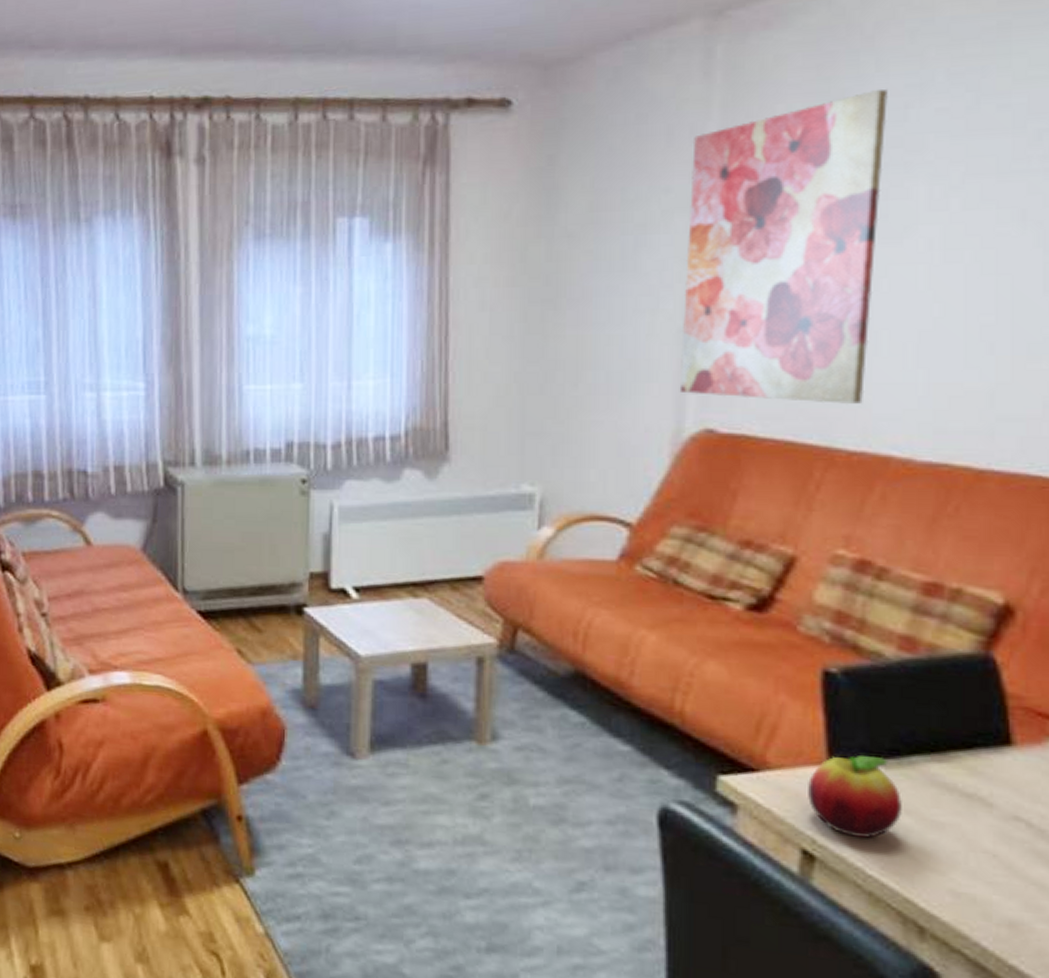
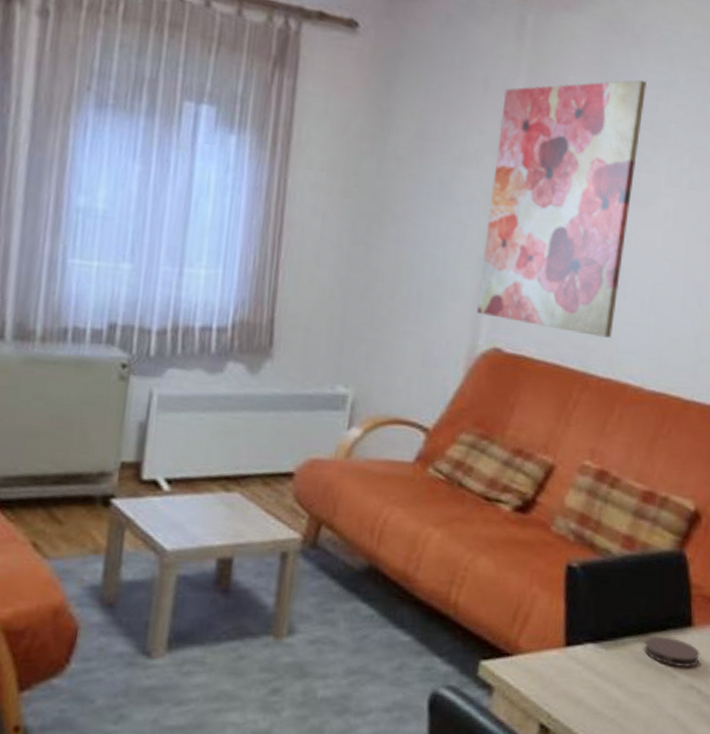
fruit: present [808,756,902,839] -> none [548,639,615,711]
coaster: none [940,754,1027,795] -> present [643,635,700,668]

